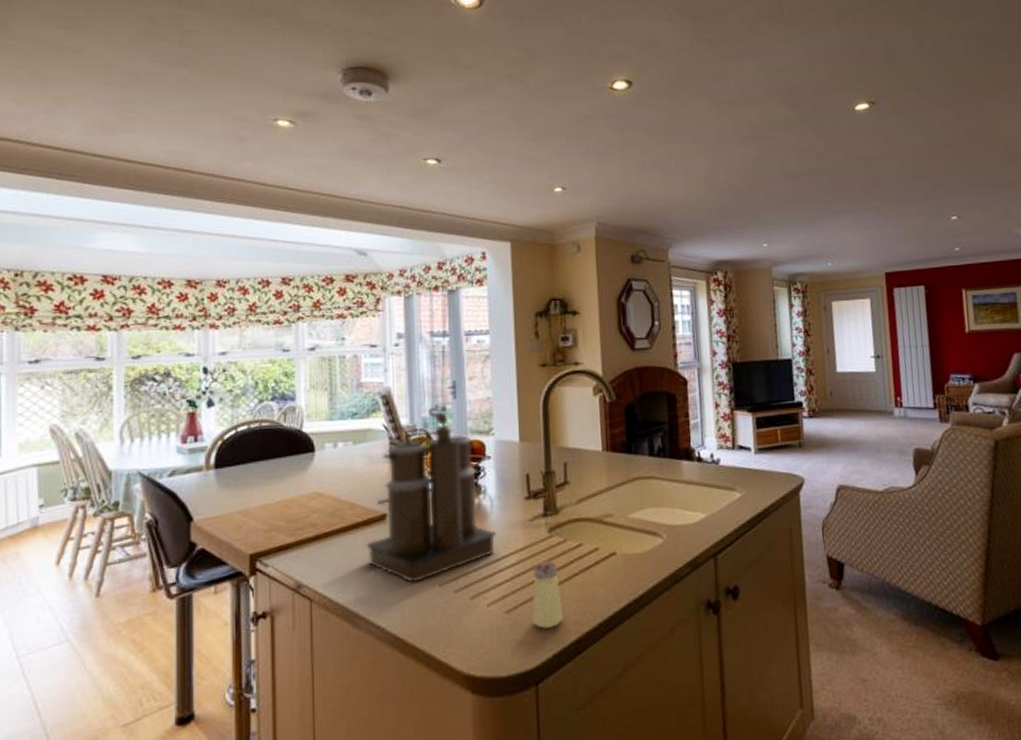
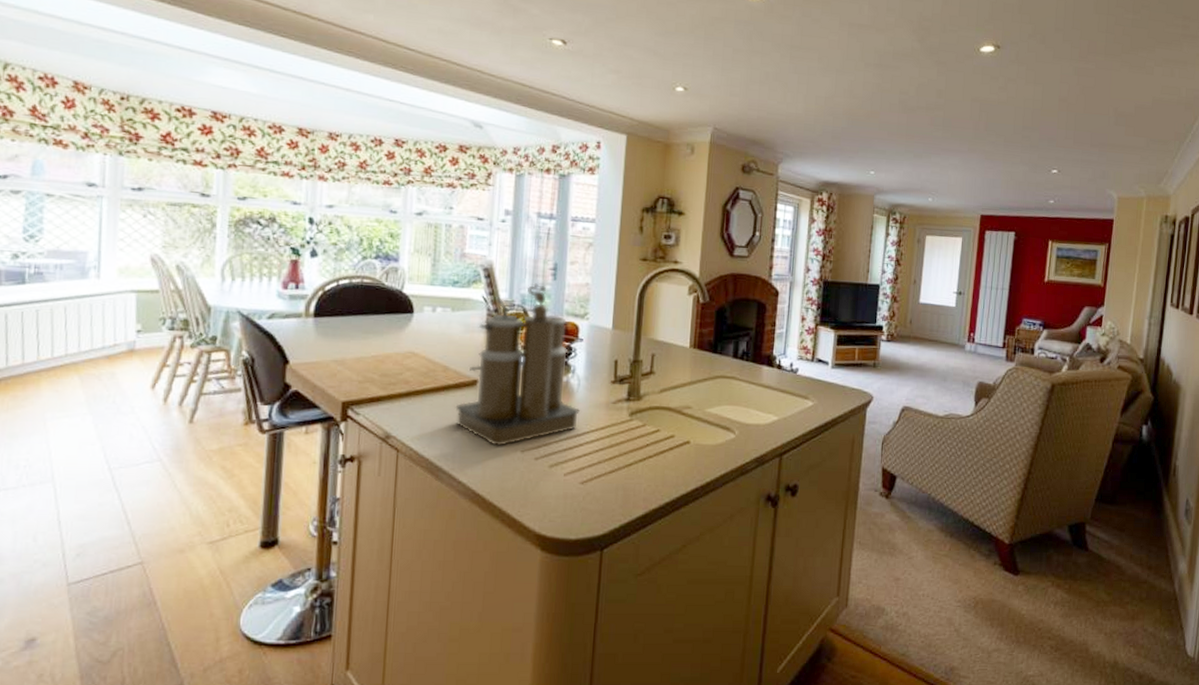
saltshaker: present [532,560,563,629] -> none [604,440,634,501]

